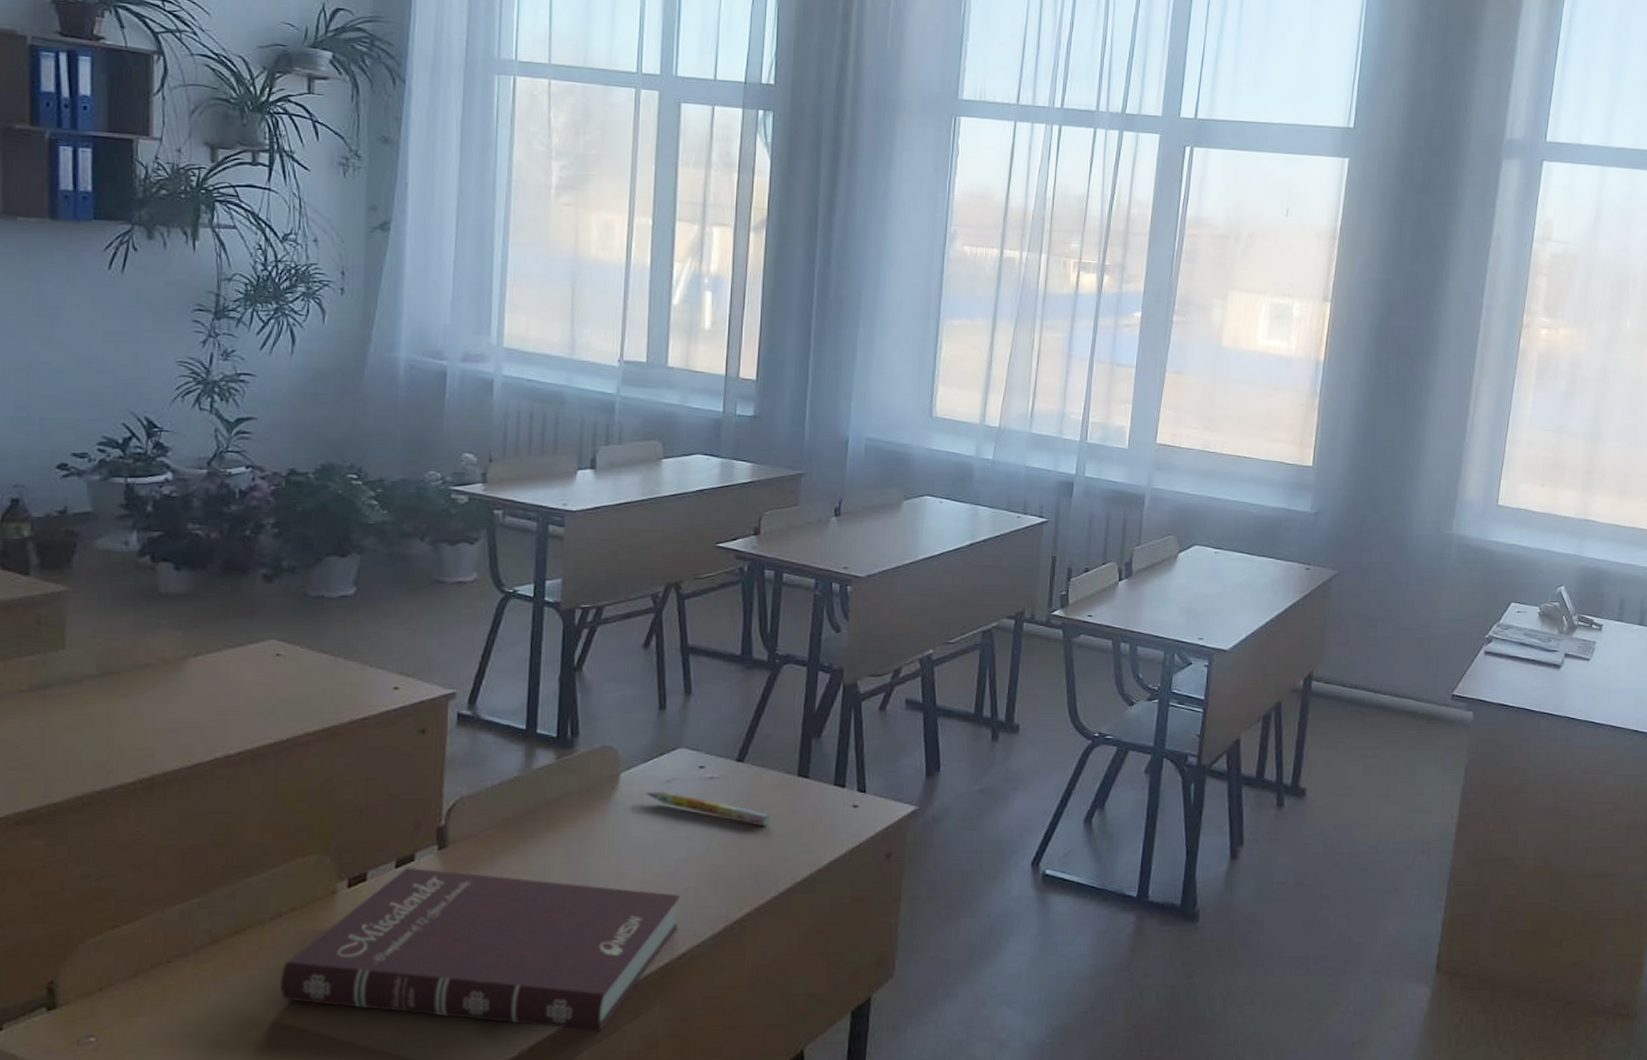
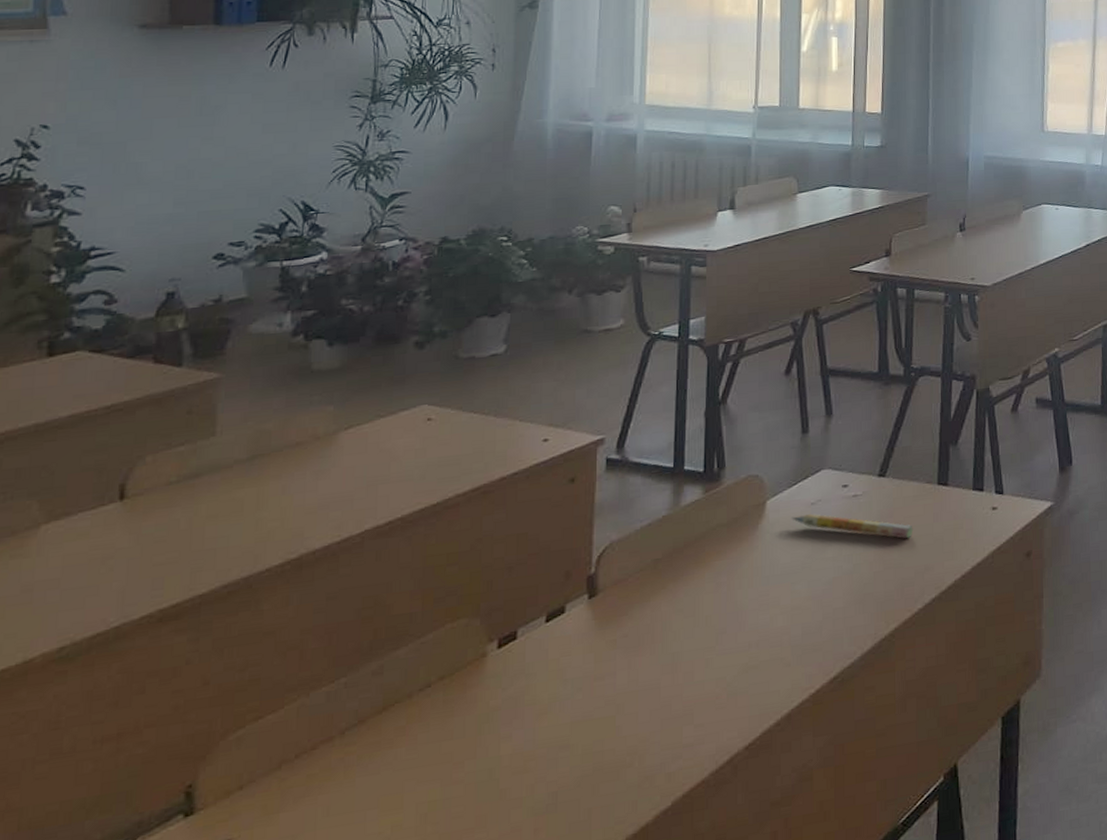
book: present [279,867,680,1031] -> none [427,616,829,776]

